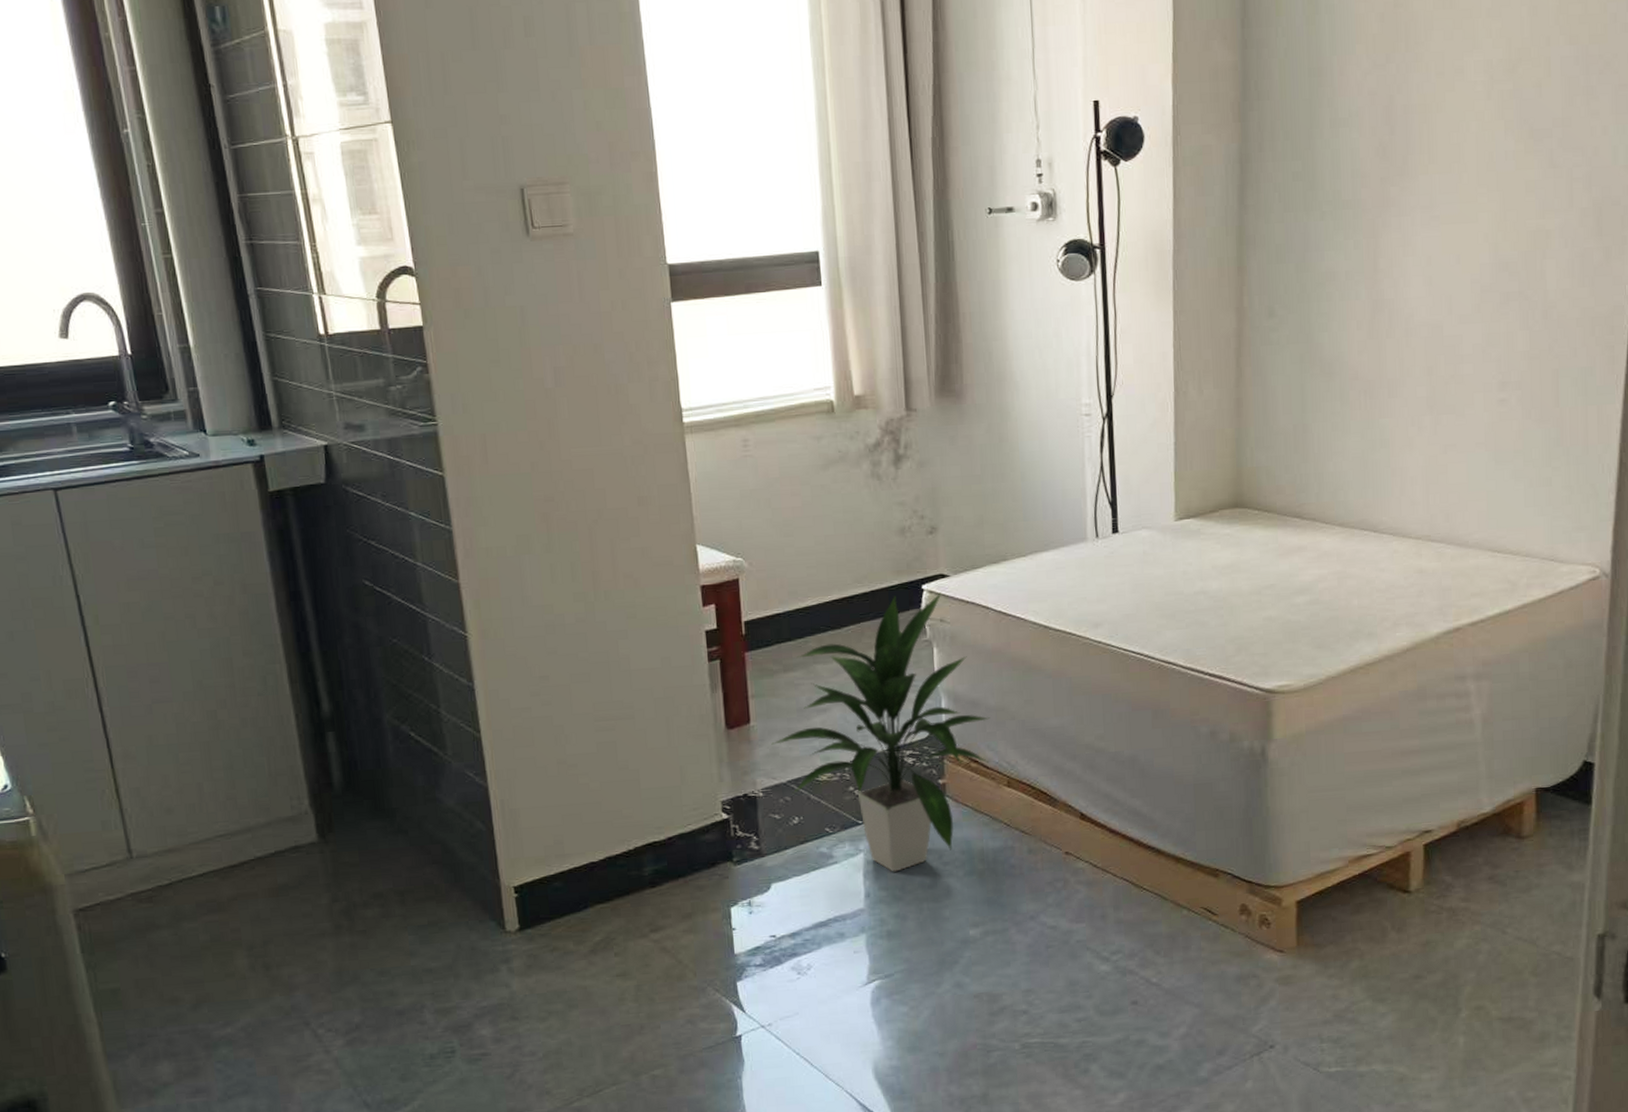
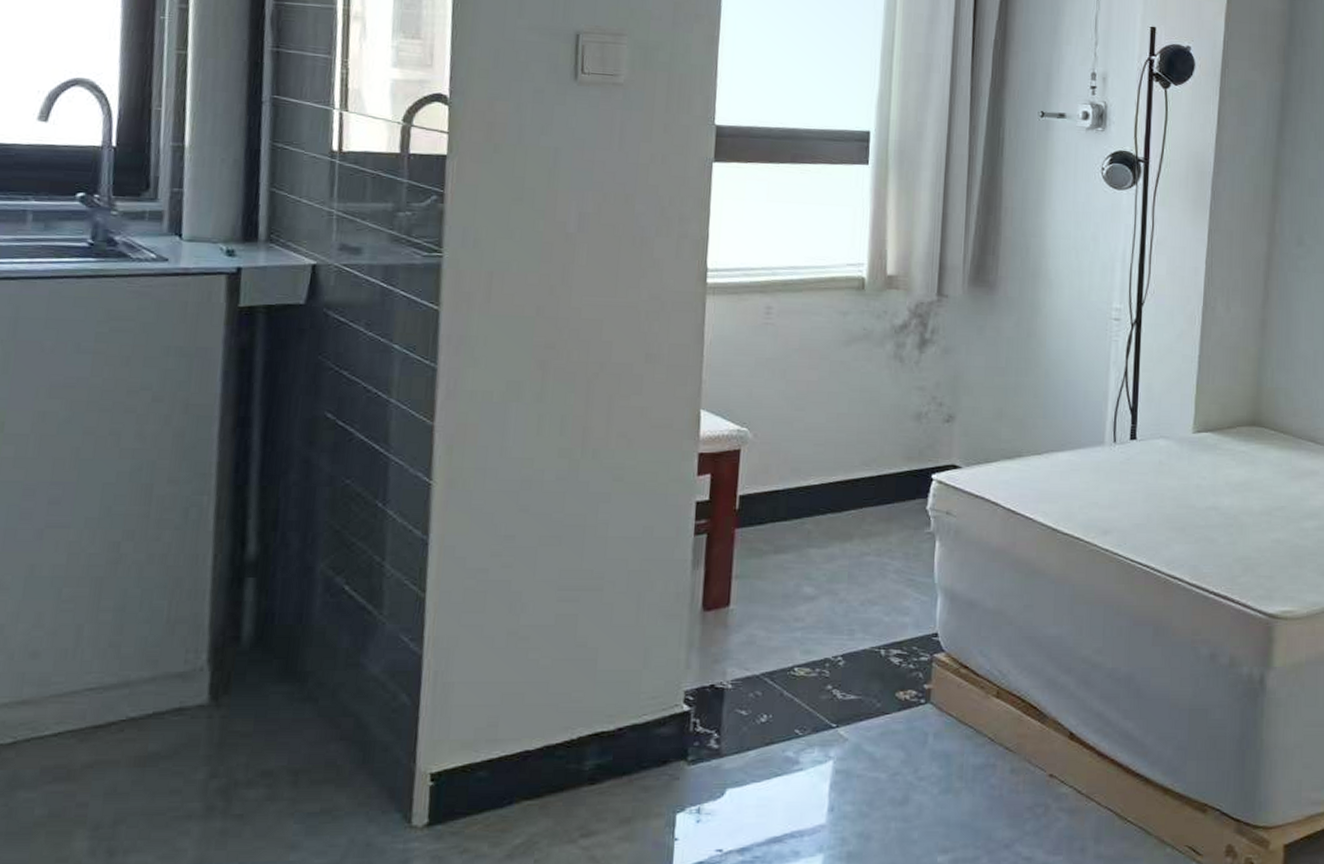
indoor plant: present [771,592,991,872] -> none [749,482,987,785]

